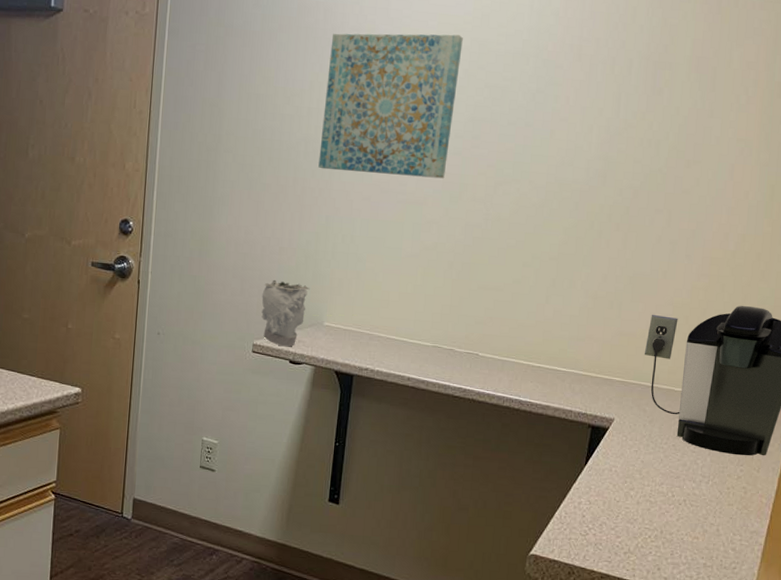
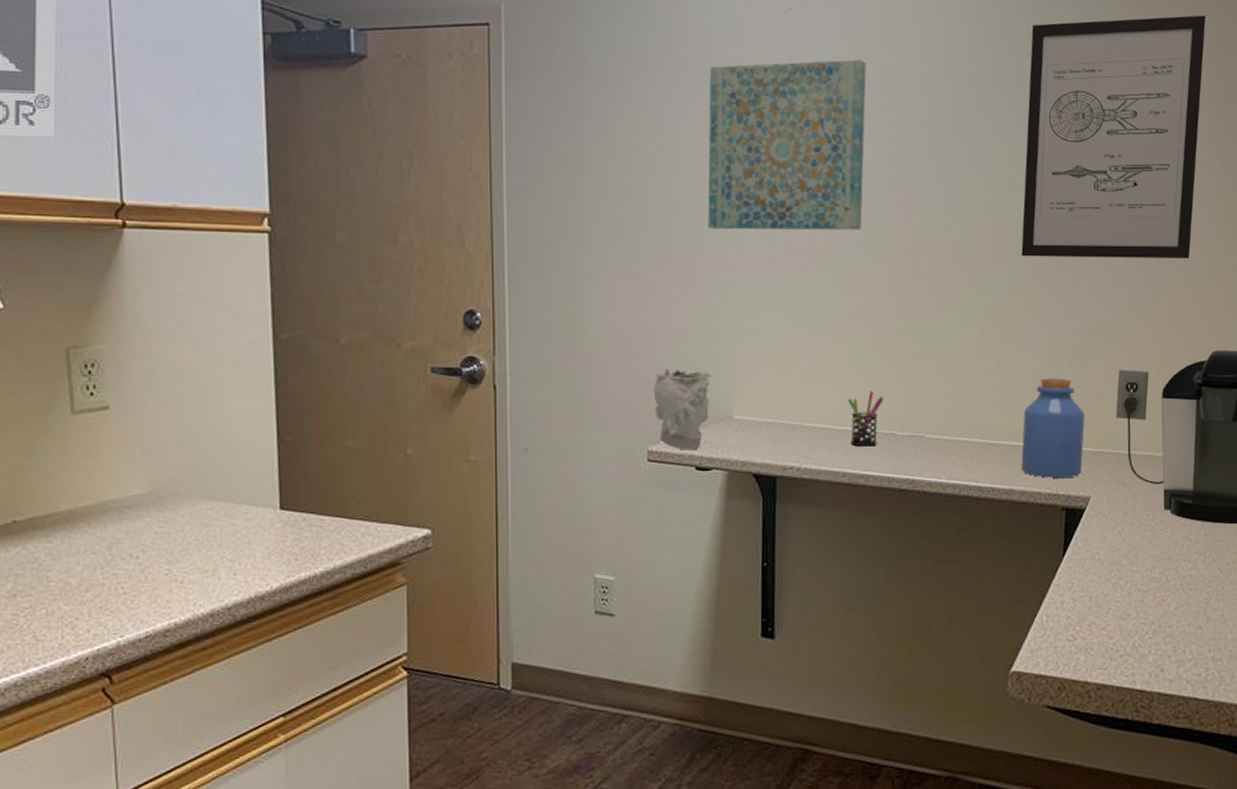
pen holder: none [417,313,448,359] -> present [848,391,884,447]
jar: none [558,316,618,401] -> present [1021,378,1085,478]
wall art: none [578,11,769,225] -> present [1021,15,1207,258]

